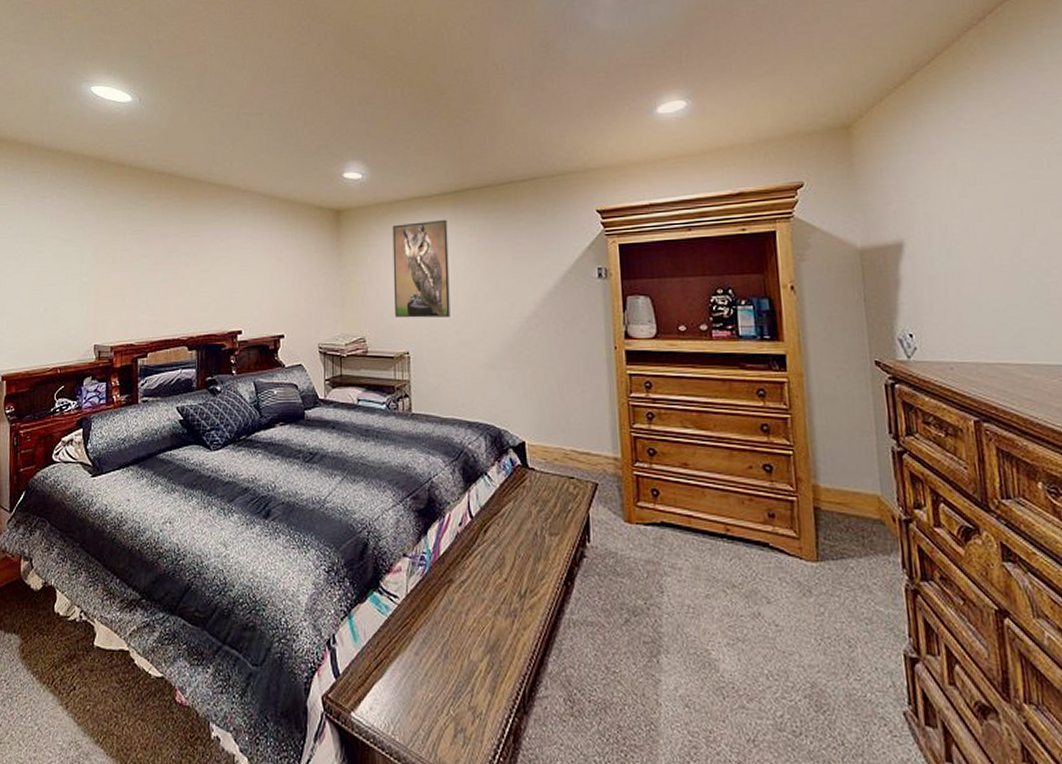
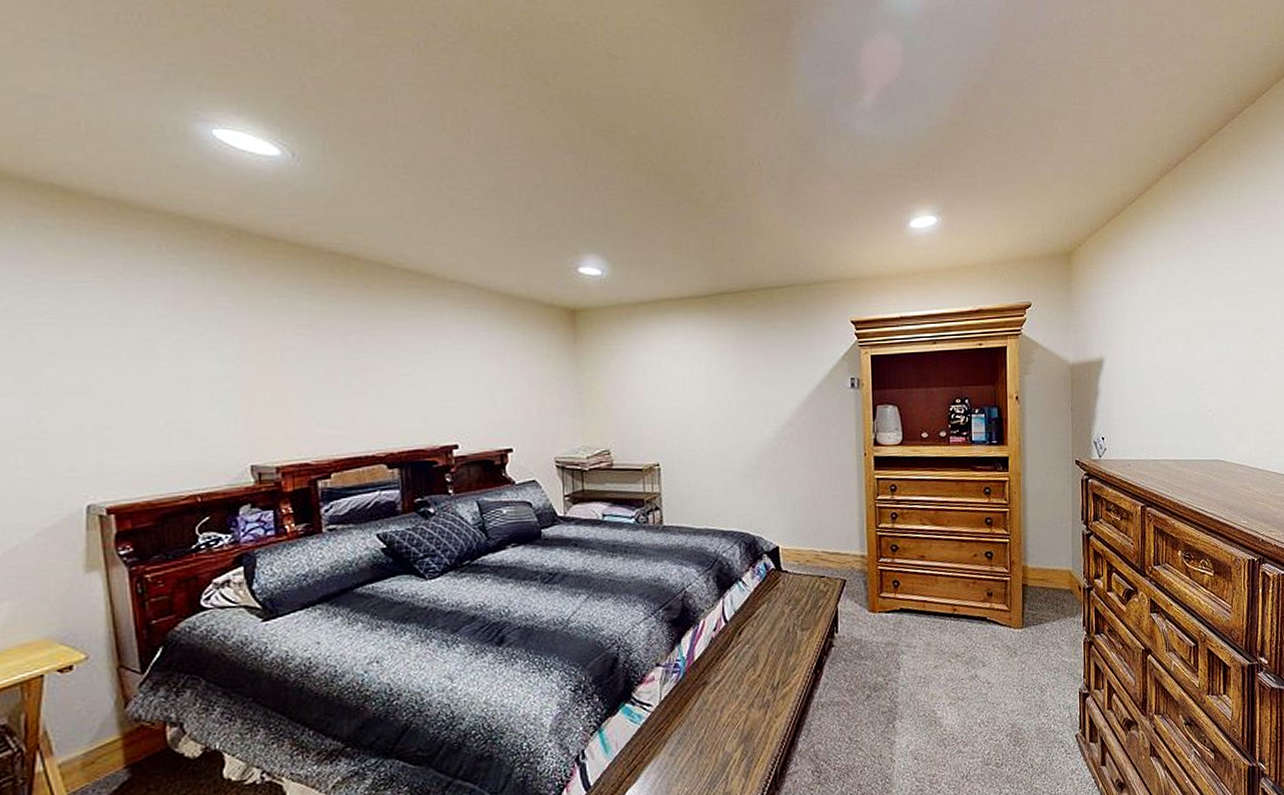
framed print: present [392,219,450,318] -> none [638,324,703,429]

